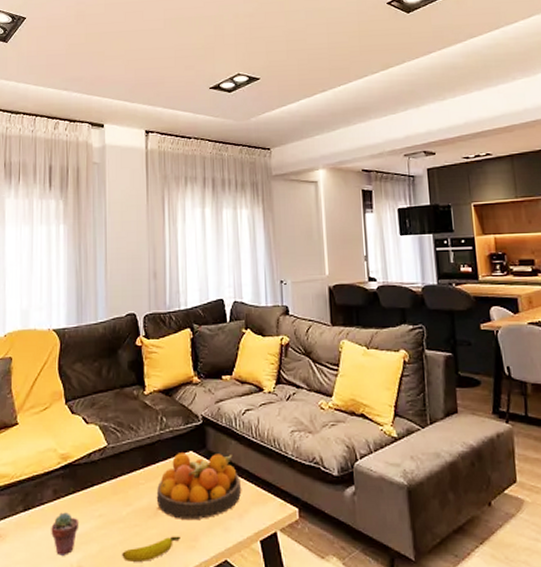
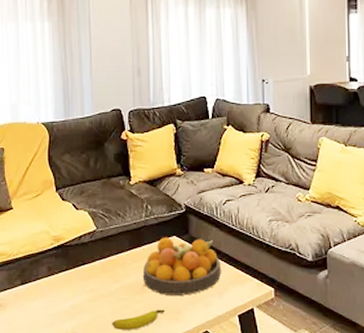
potted succulent: present [51,512,80,555] -> none [47,287,73,323]

